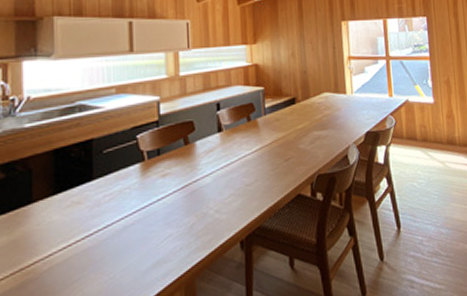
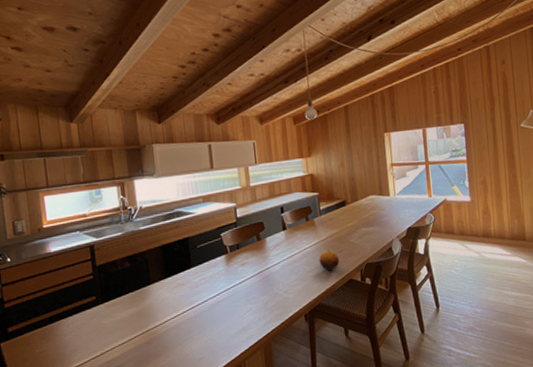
fruit: none [261,157,286,184] -> present [319,250,340,271]

